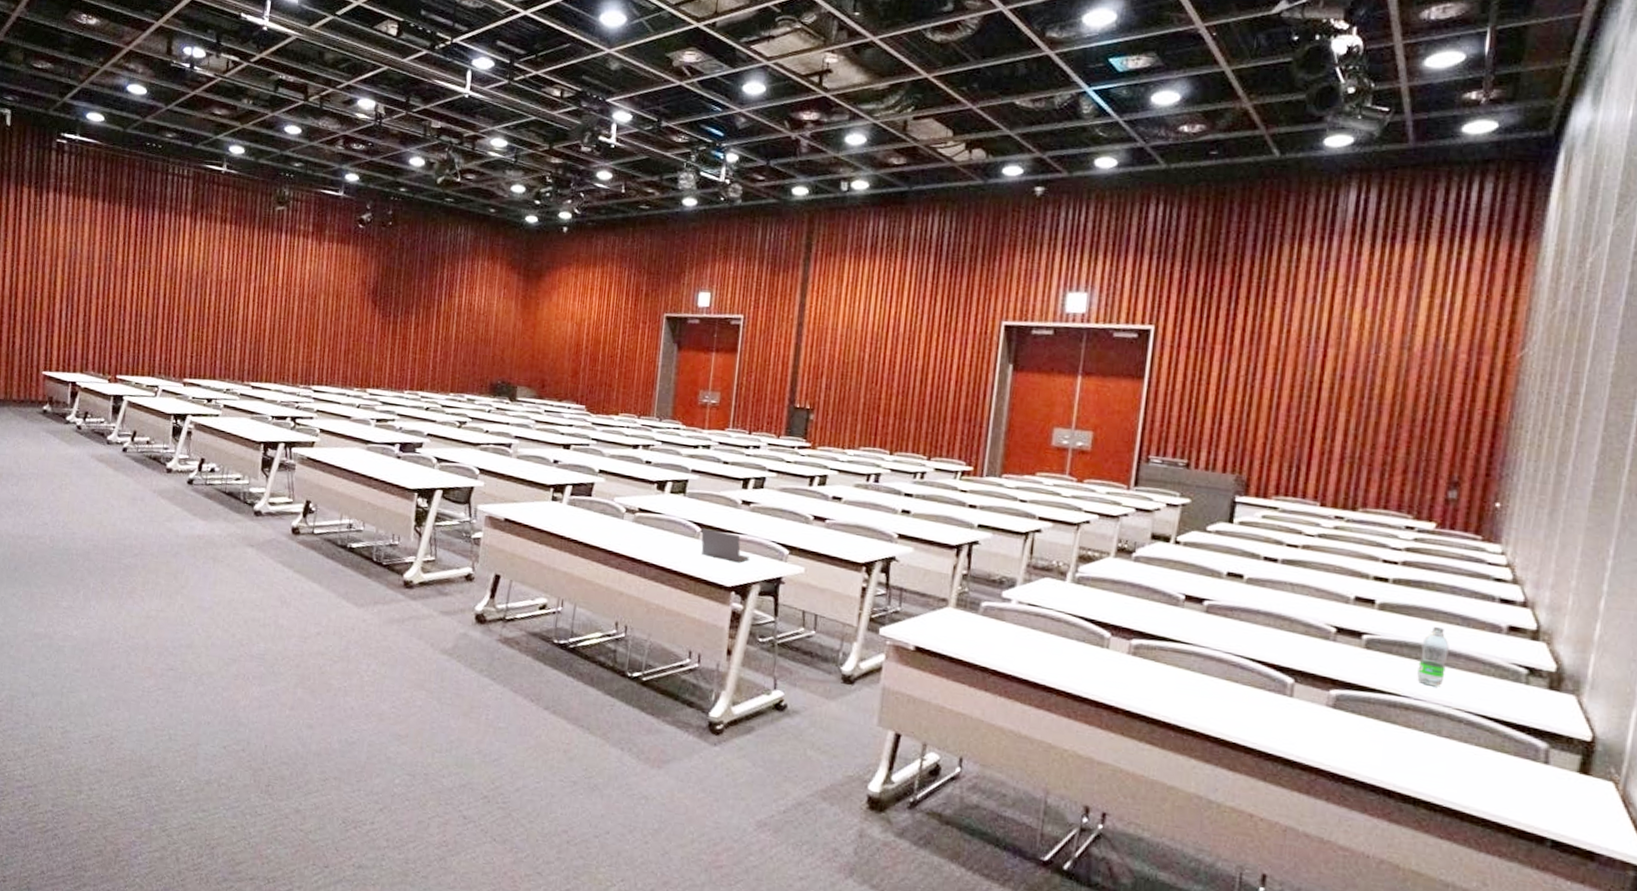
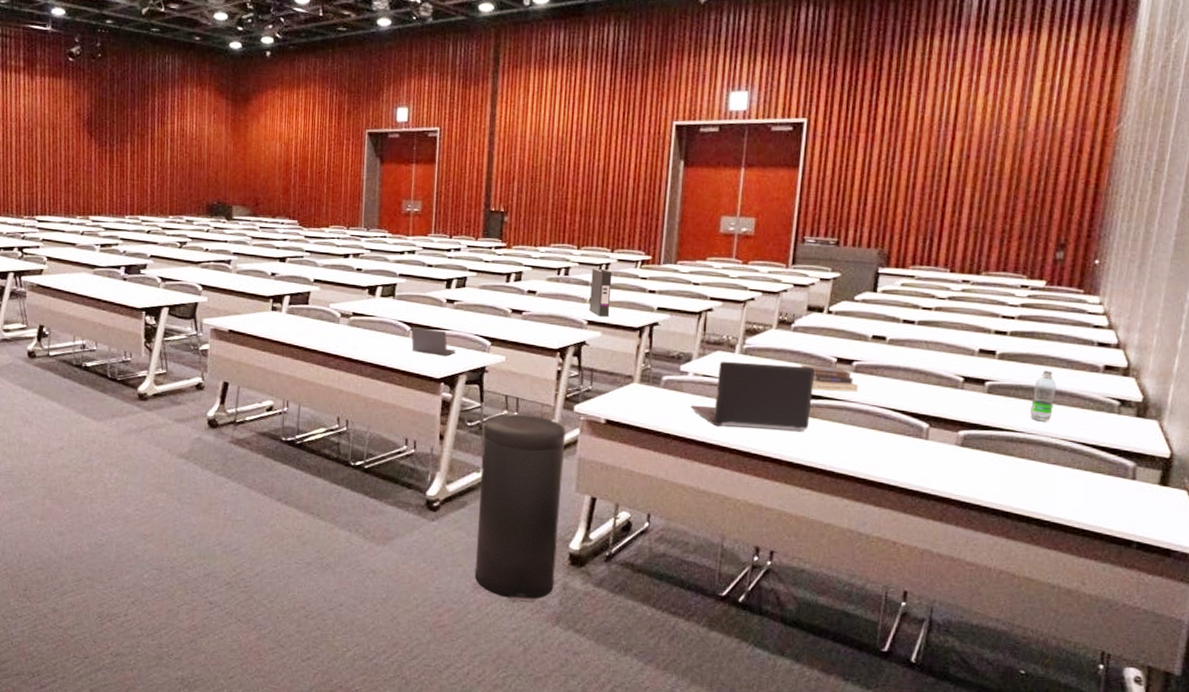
pedal bin: none [759,631,869,849] -> present [474,413,566,602]
binder: none [900,477,928,531] -> present [589,268,613,317]
laptop computer: none [1012,589,1159,677] -> present [690,361,815,432]
books: none [1142,599,1210,636] -> present [801,364,858,392]

